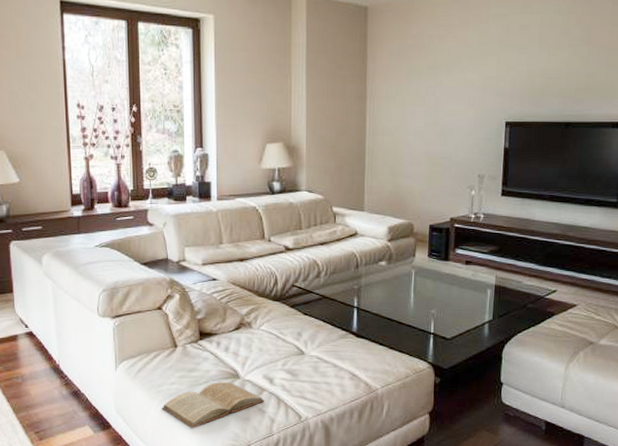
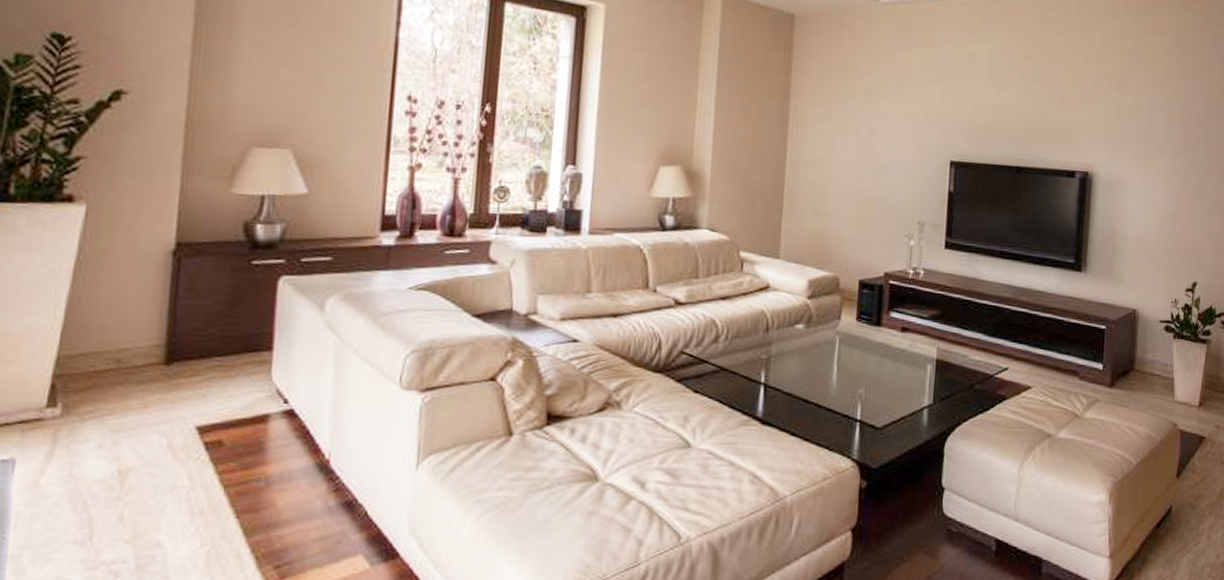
book: present [162,382,265,429] -> none [479,486,632,557]

